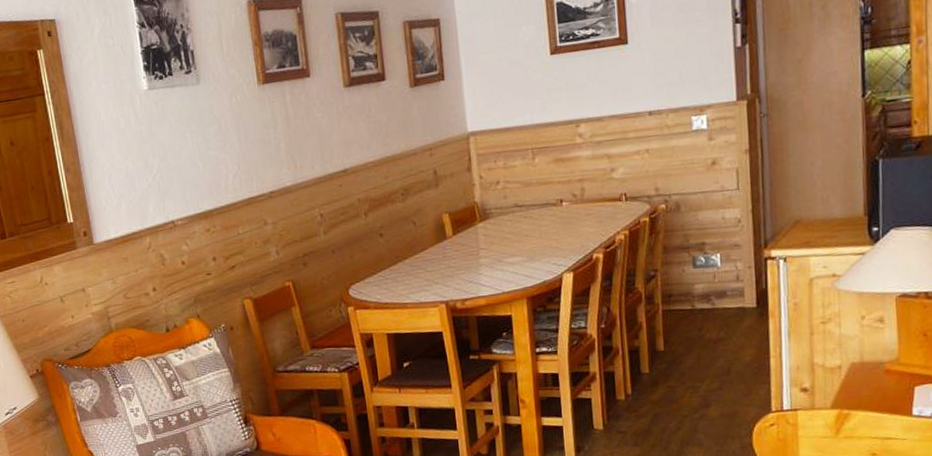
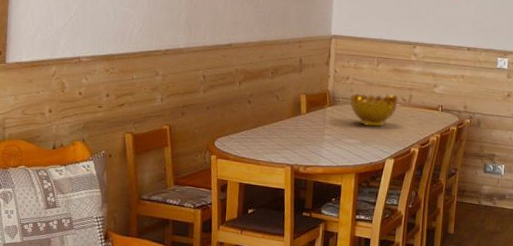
decorative bowl: none [504,191,568,237] -> present [350,93,398,127]

